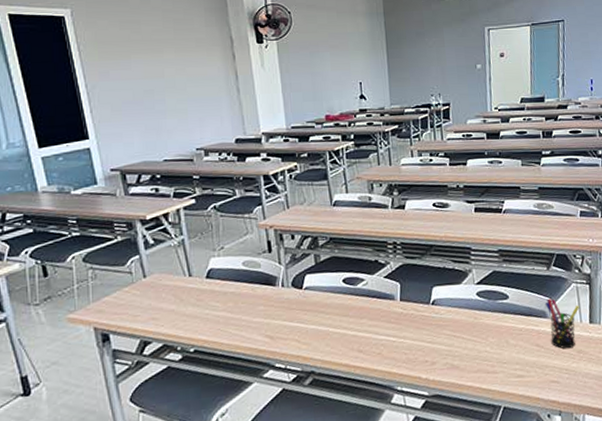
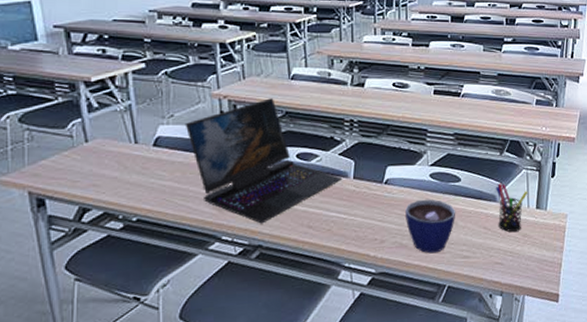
laptop: none [234,225,389,350] -> present [185,98,342,224]
cup: none [454,318,507,374] -> present [405,199,456,254]

